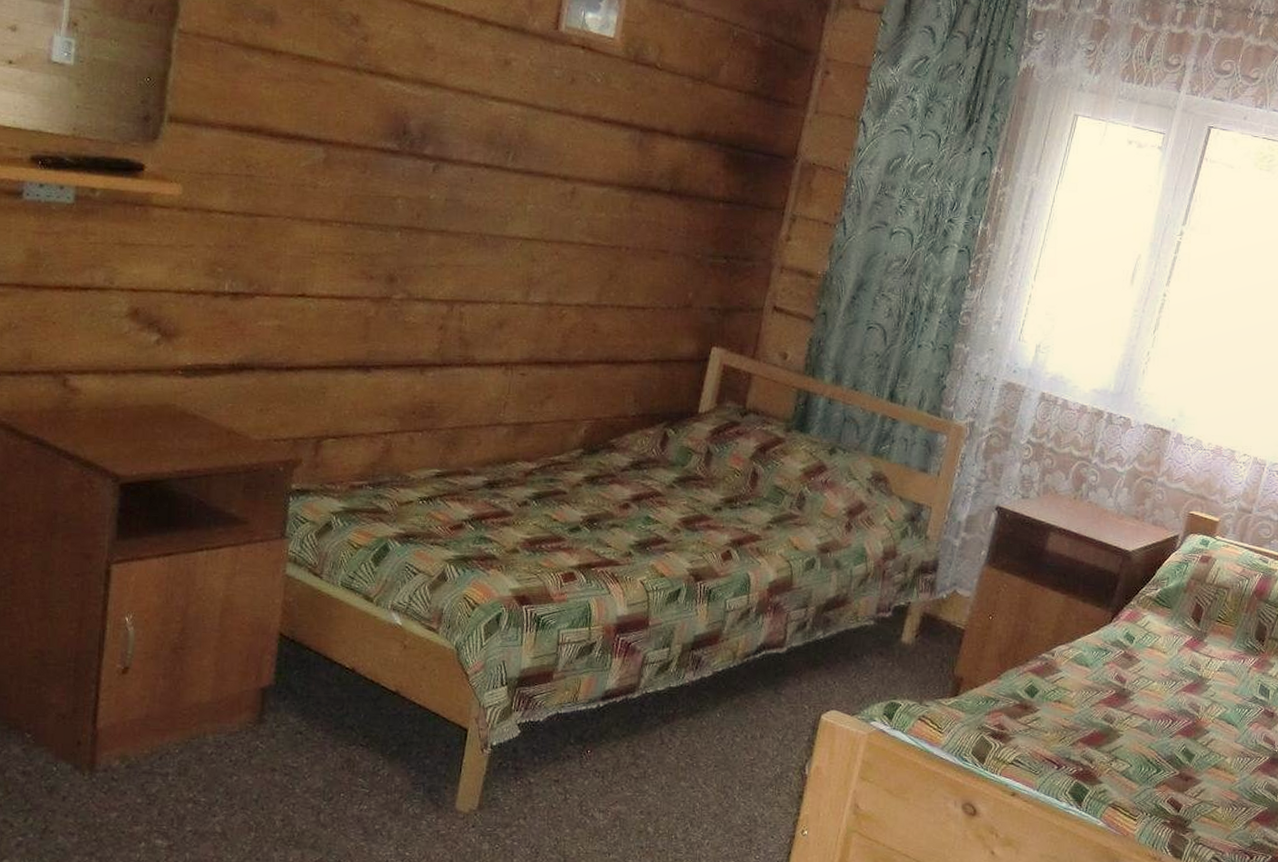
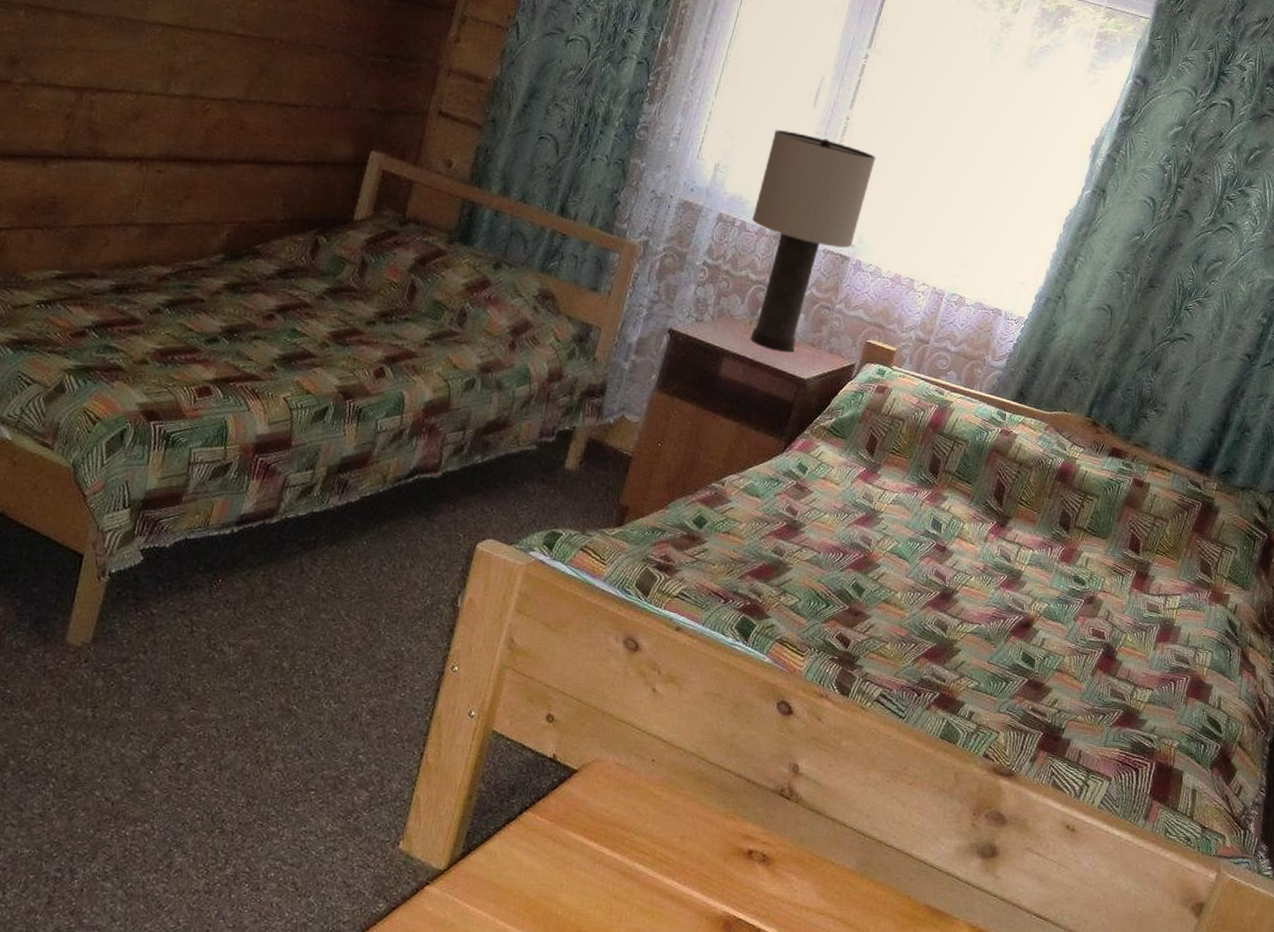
lamp: none [1074,310,1194,525] -> present [750,130,876,352]

